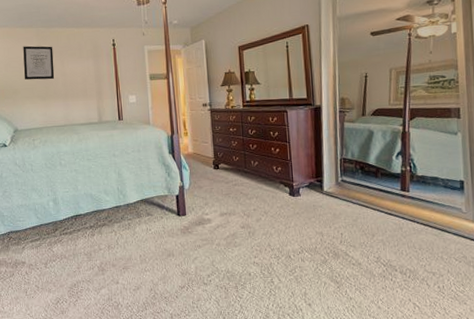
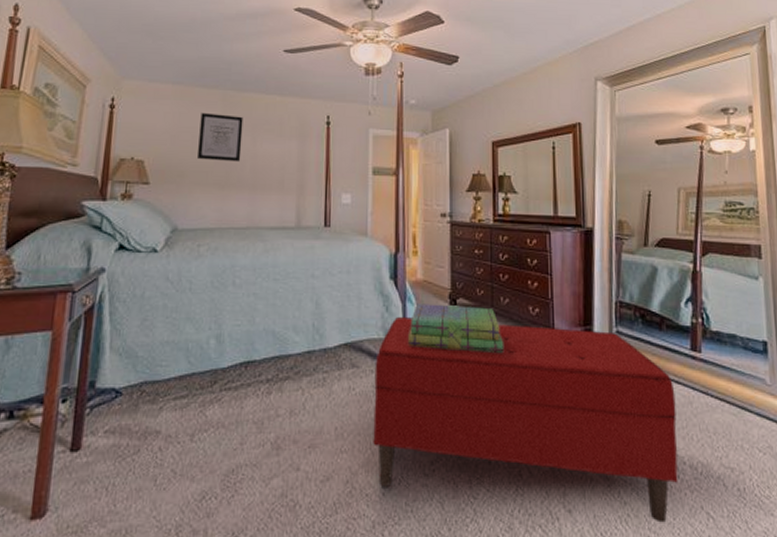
bench: none [163,179,391,311] -> present [373,317,678,523]
stack of books: none [185,169,256,201] -> present [408,304,504,352]

